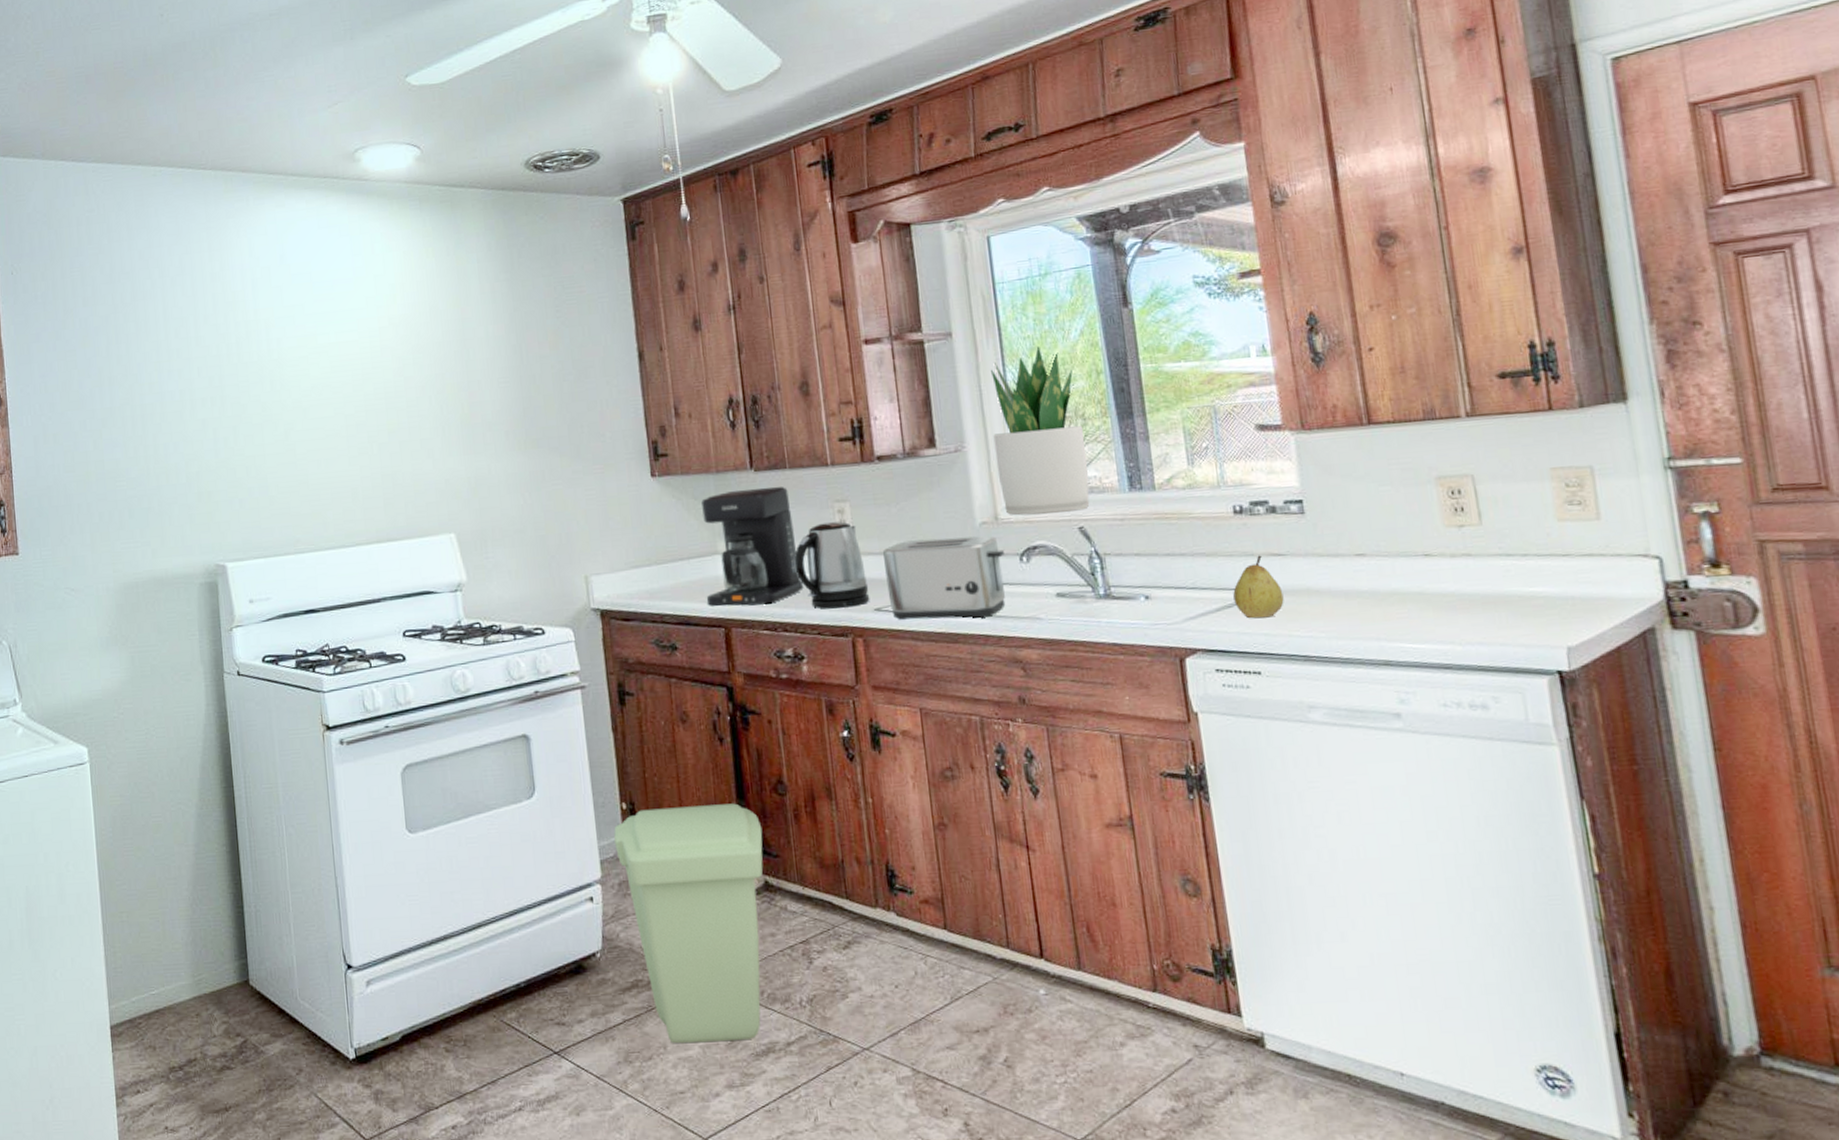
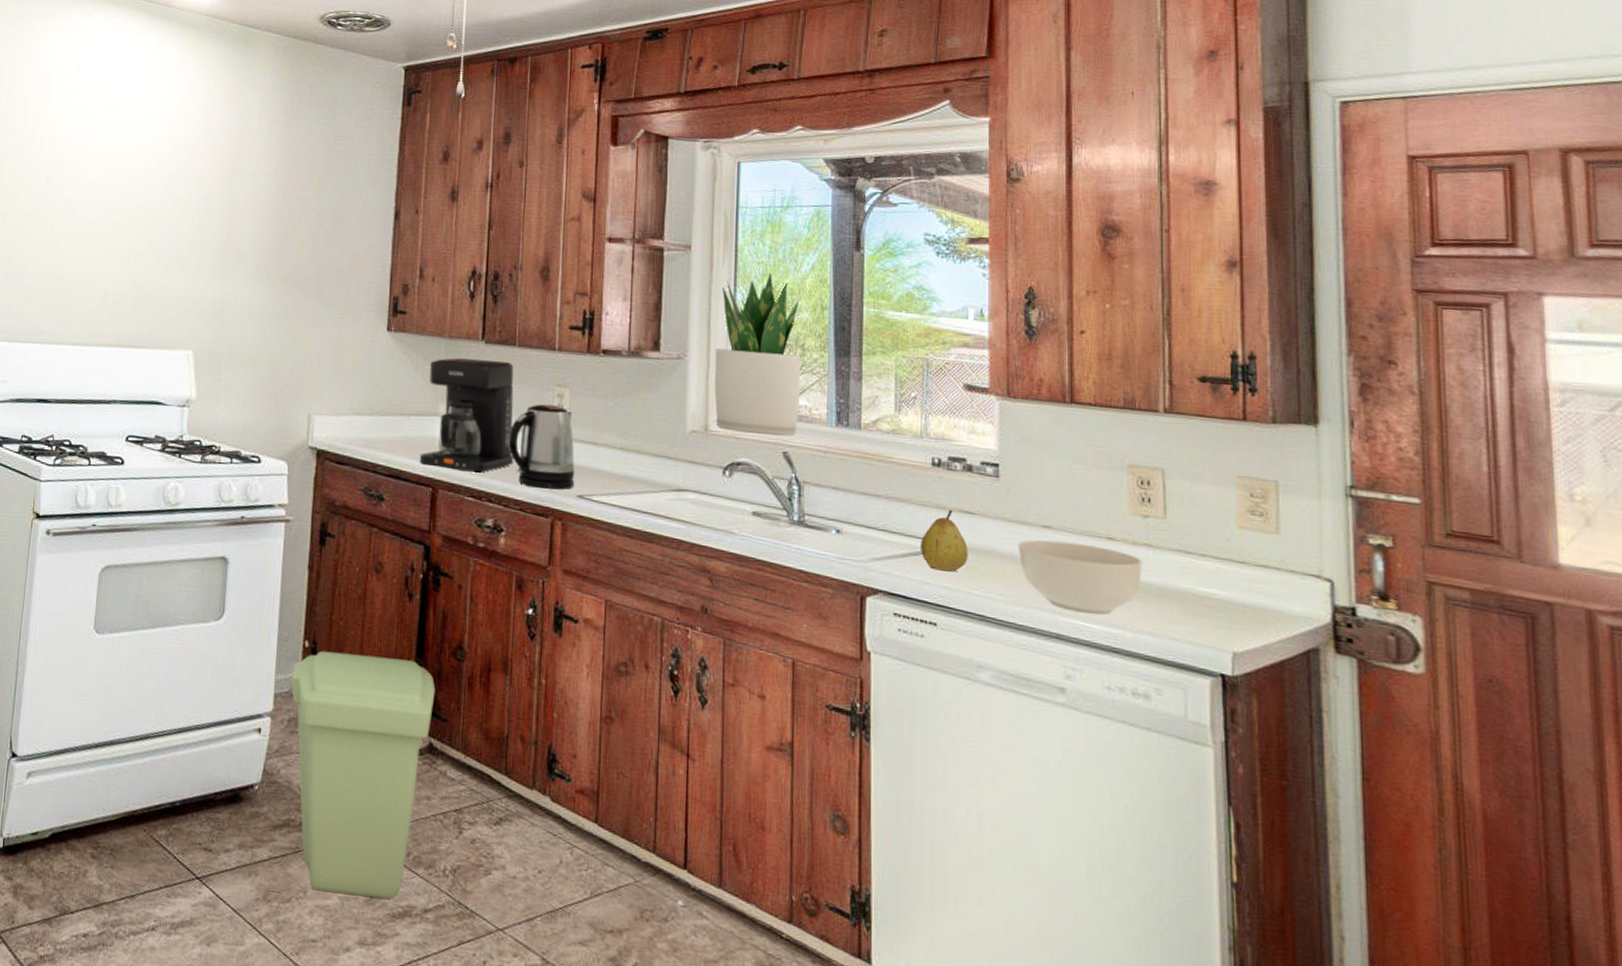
toaster: present [883,535,1006,621] -> none [592,435,709,524]
bowl: none [1332,565,1465,635] -> present [1017,540,1144,615]

